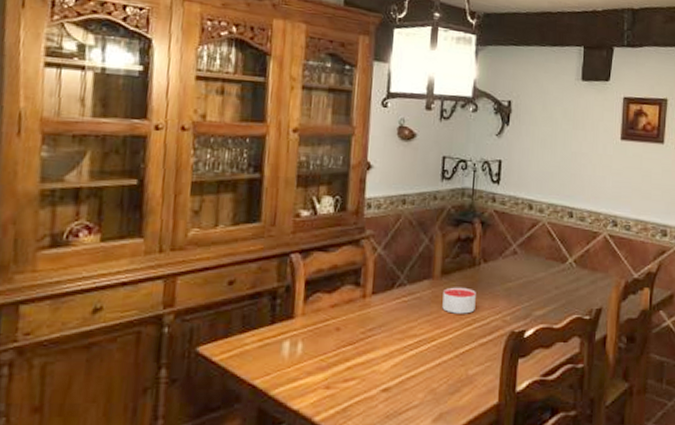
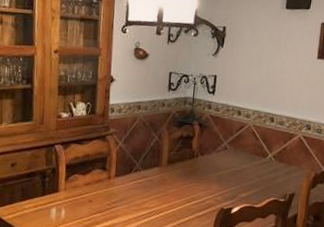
candle: present [442,287,476,314] -> none [168,173,194,194]

